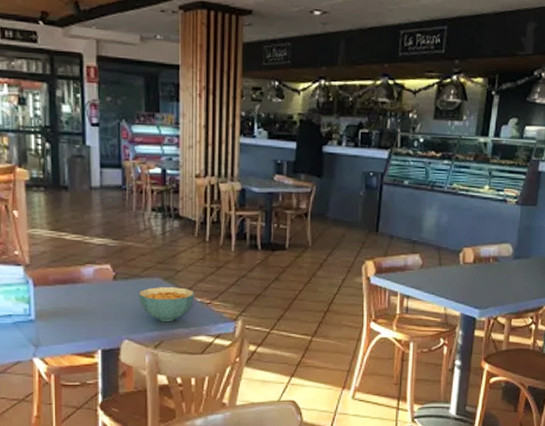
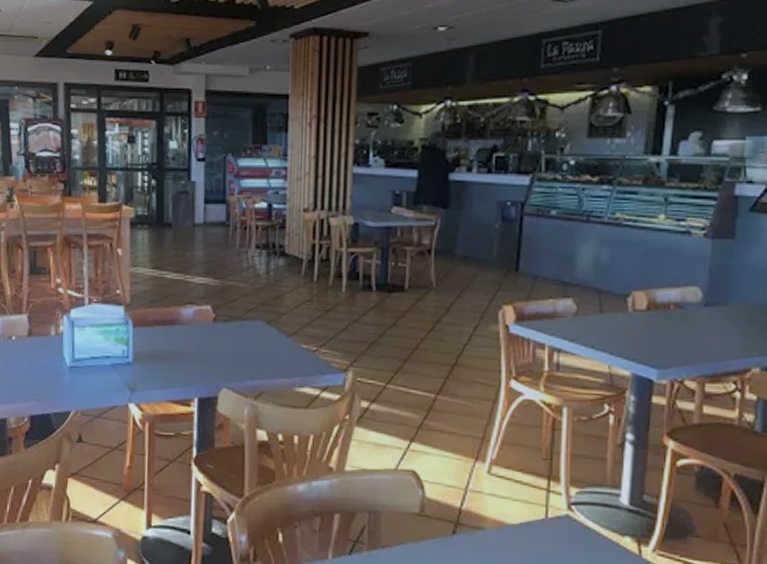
cereal bowl: present [138,287,195,322] -> none [238,331,300,370]

